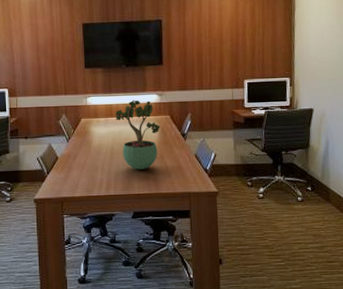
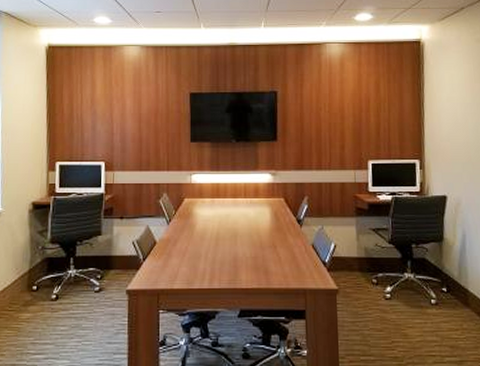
potted plant: present [116,100,160,170] -> none [223,179,273,259]

